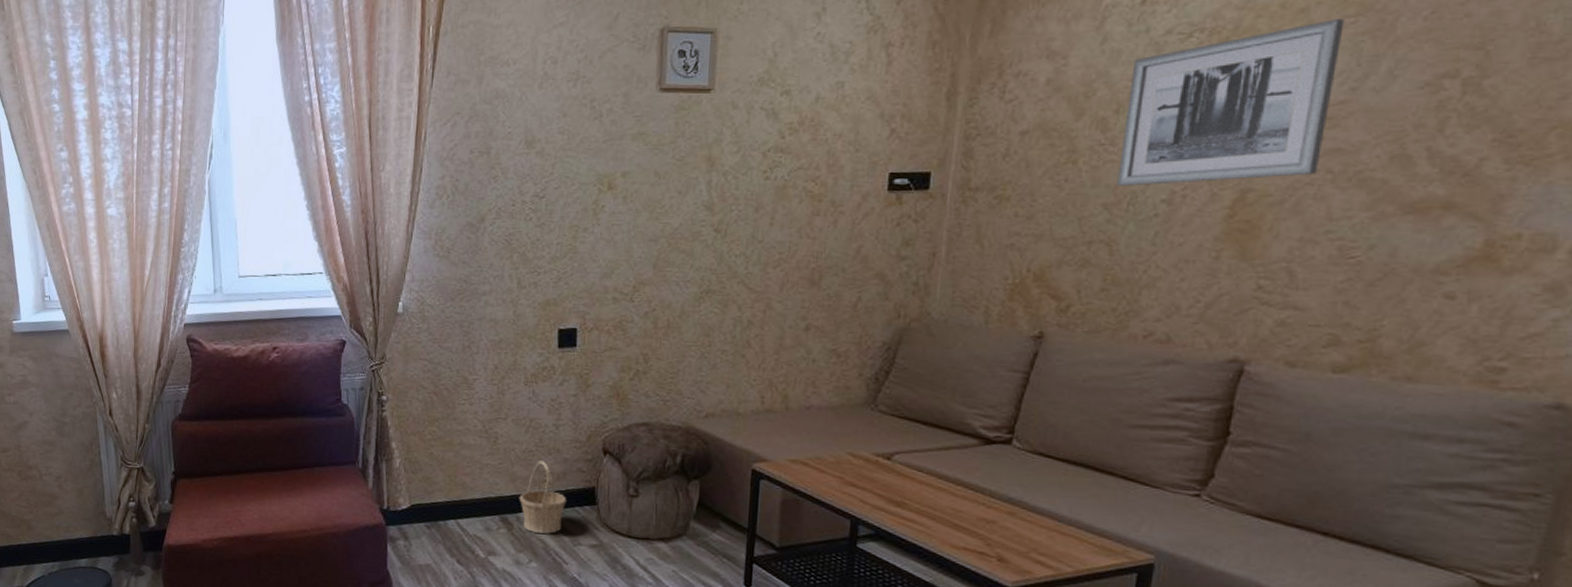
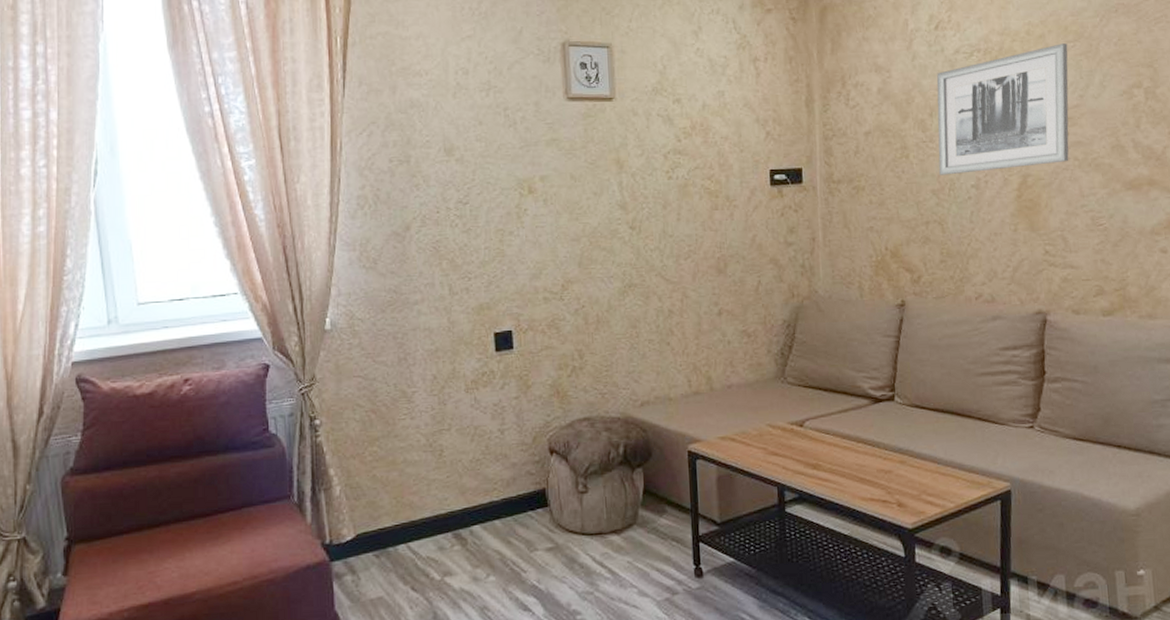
basket: present [519,460,567,534] -> none [470,468,519,545]

